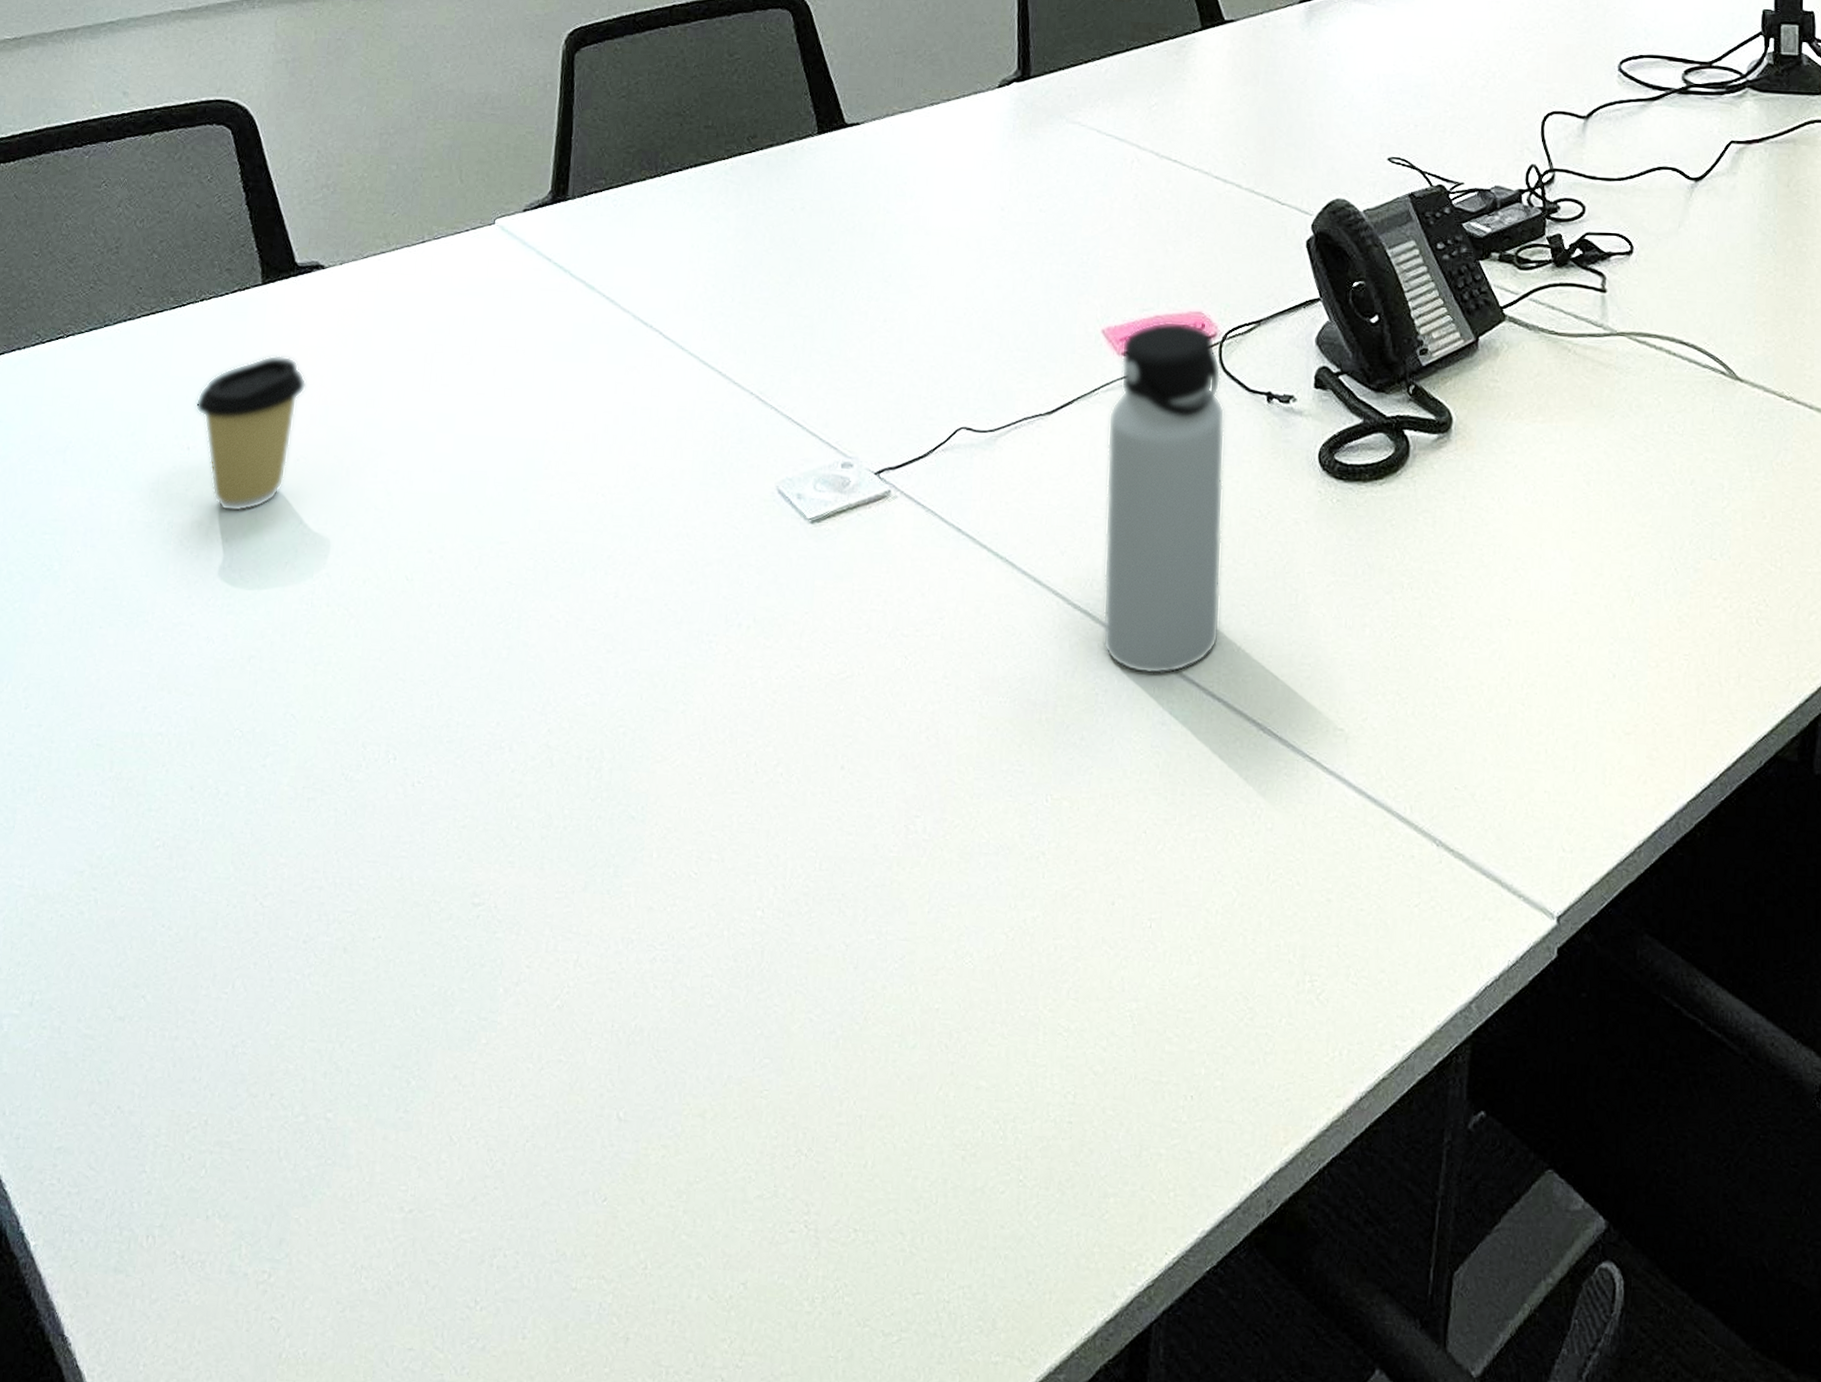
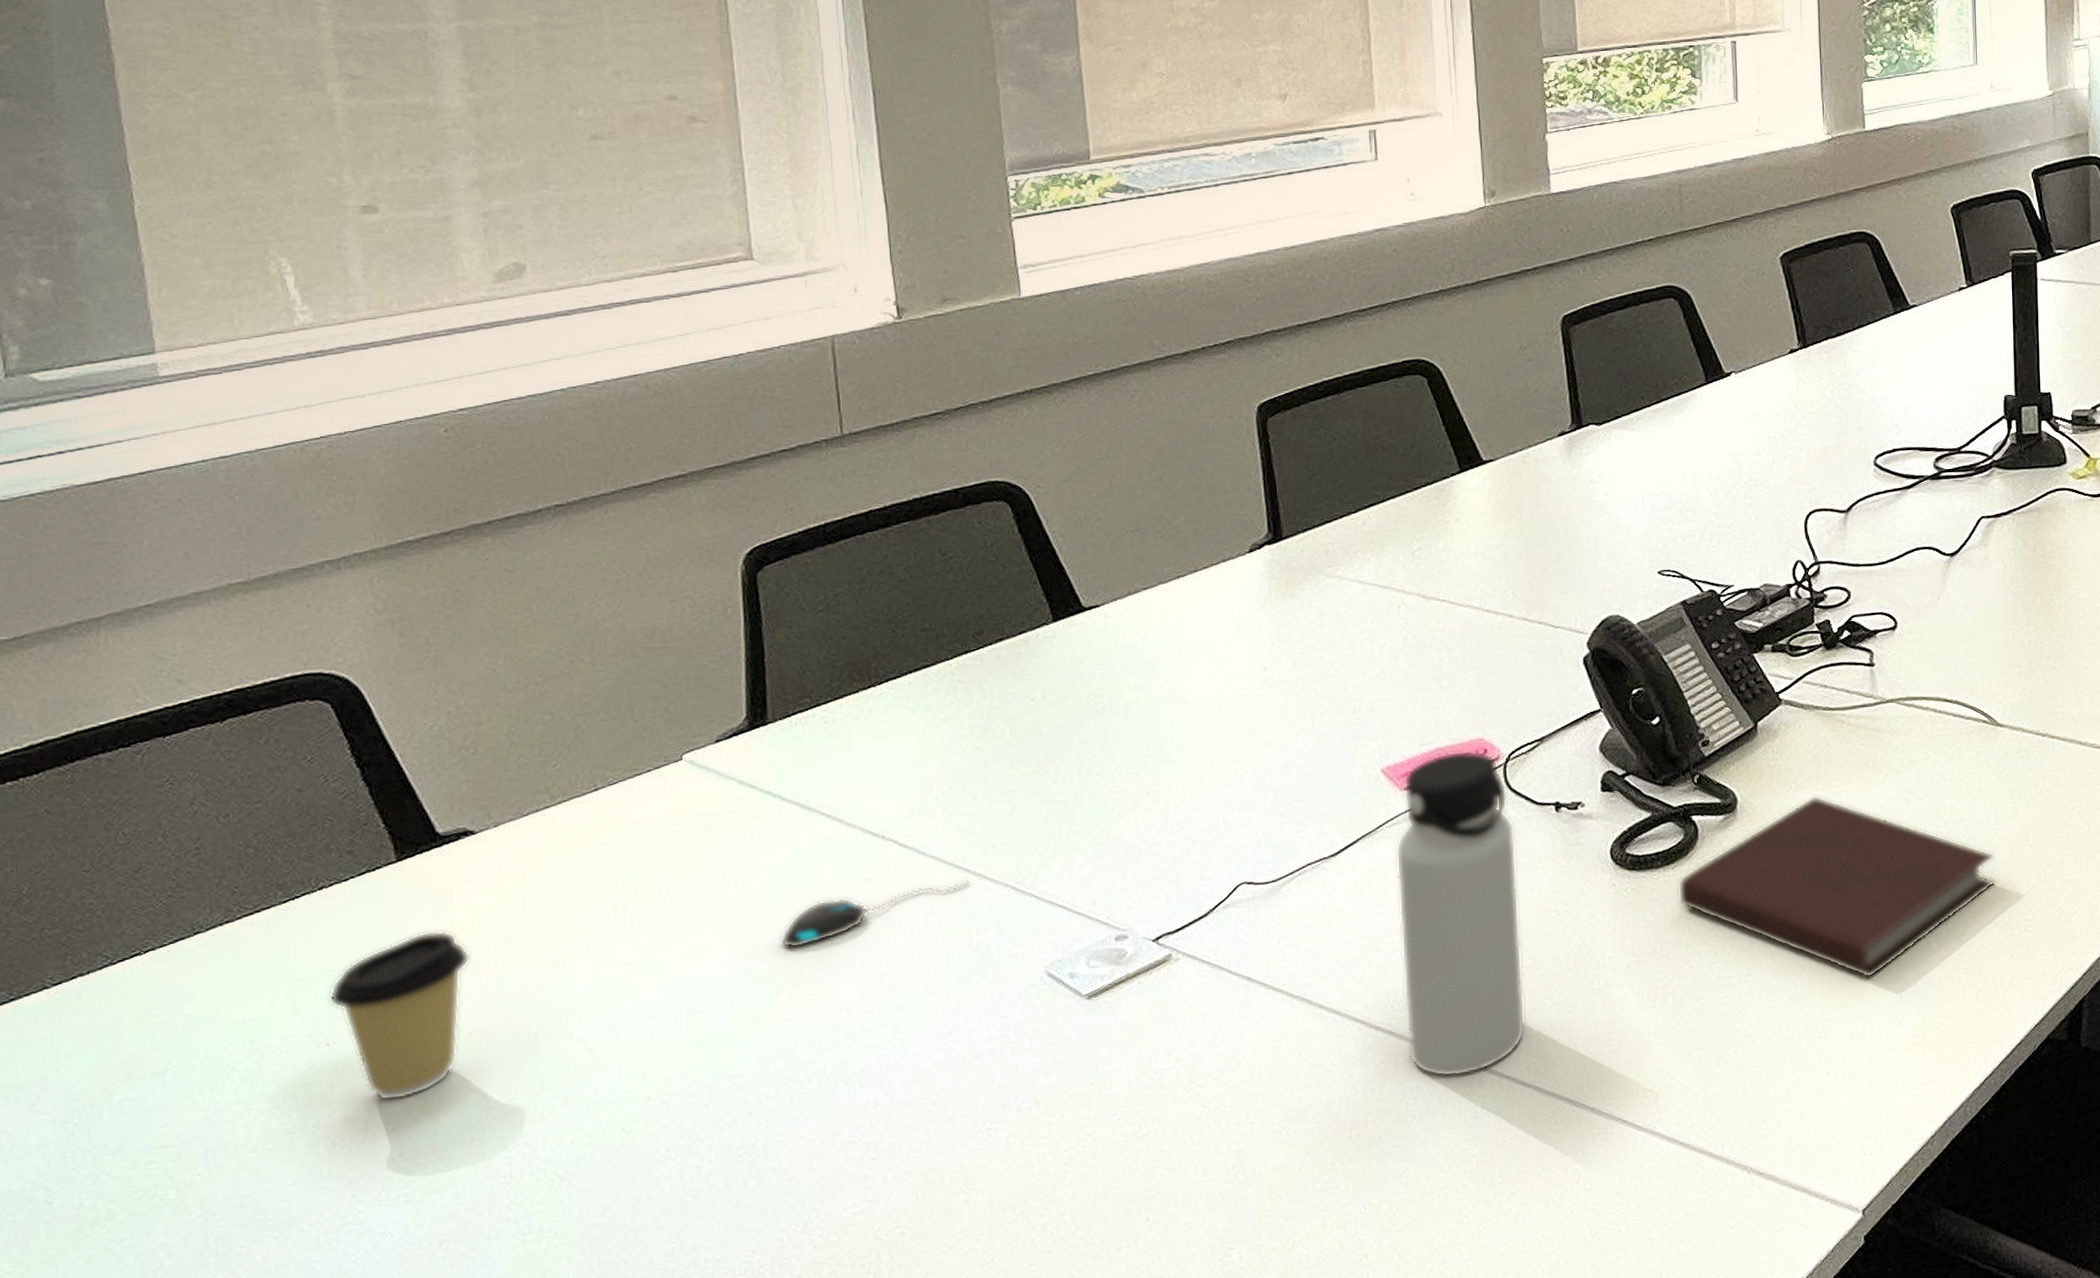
mouse: none [554,381,720,425] -> present [780,881,970,949]
notebook: none [1384,428,1726,647] -> present [1678,795,1995,979]

